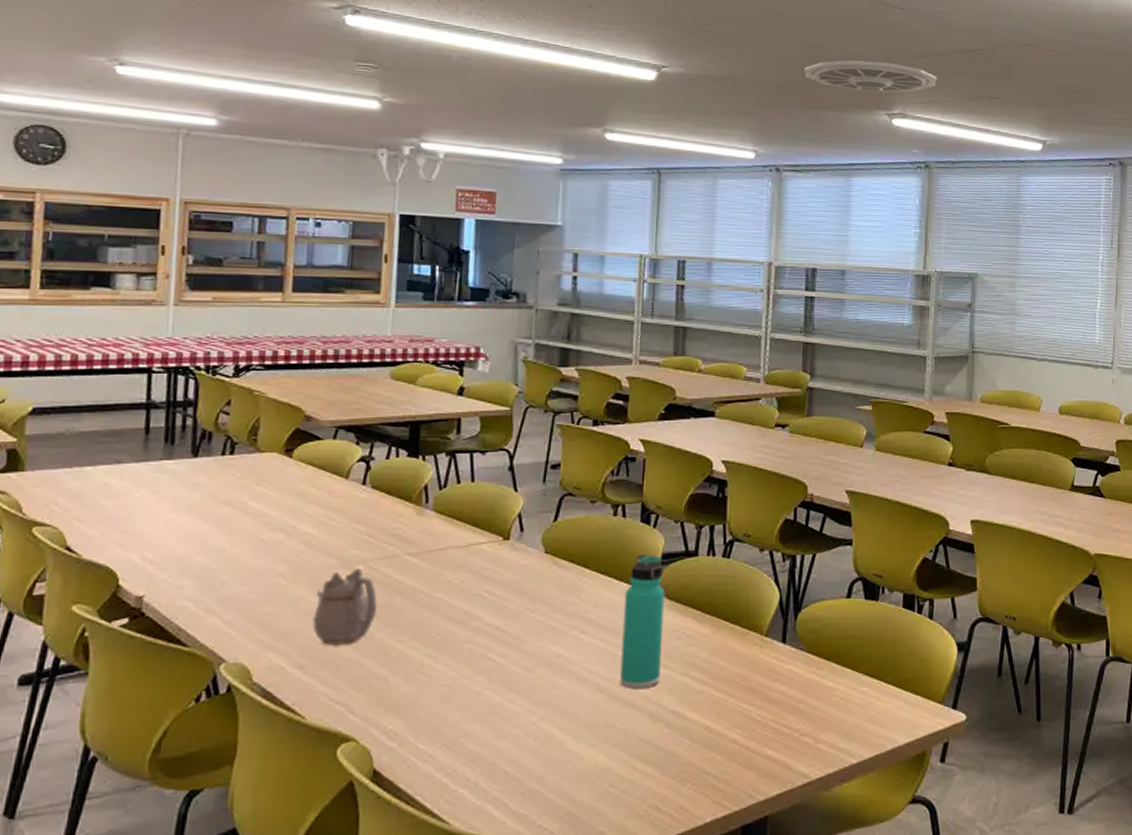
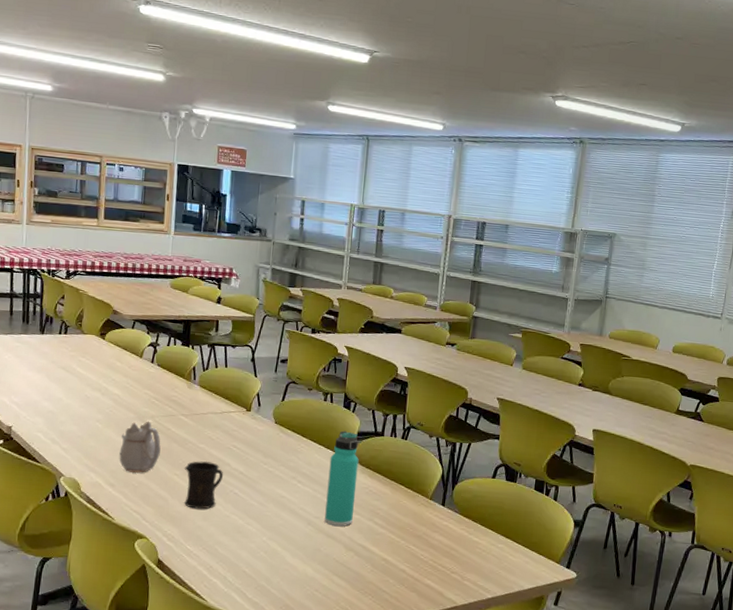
mug: none [412,617,472,688] -> present [184,461,224,509]
ceiling vent: present [804,60,938,93] -> none [486,48,597,78]

